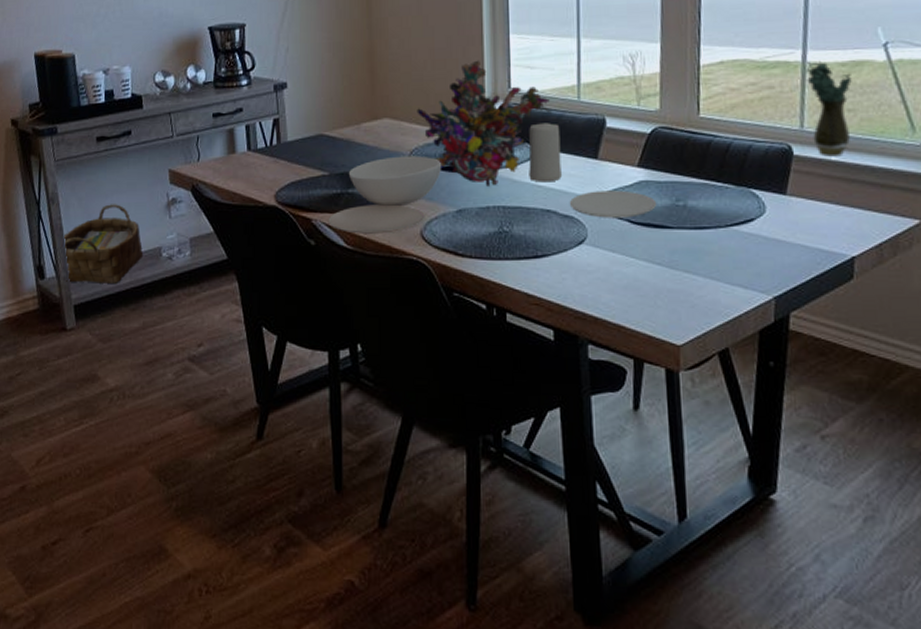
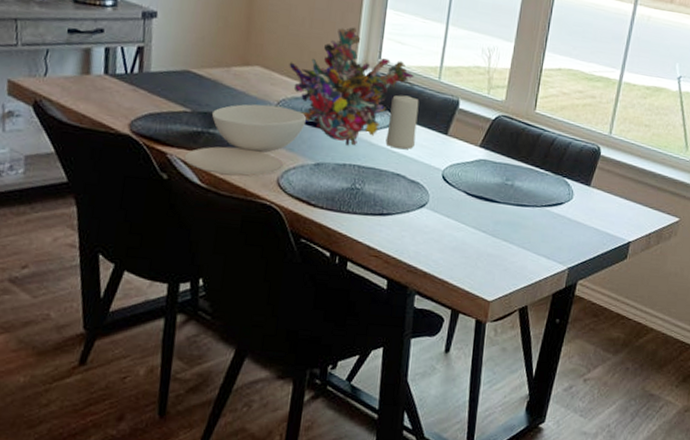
plate: present [569,190,657,218] -> none [417,162,491,190]
vase: present [806,60,852,157] -> none [616,80,652,161]

